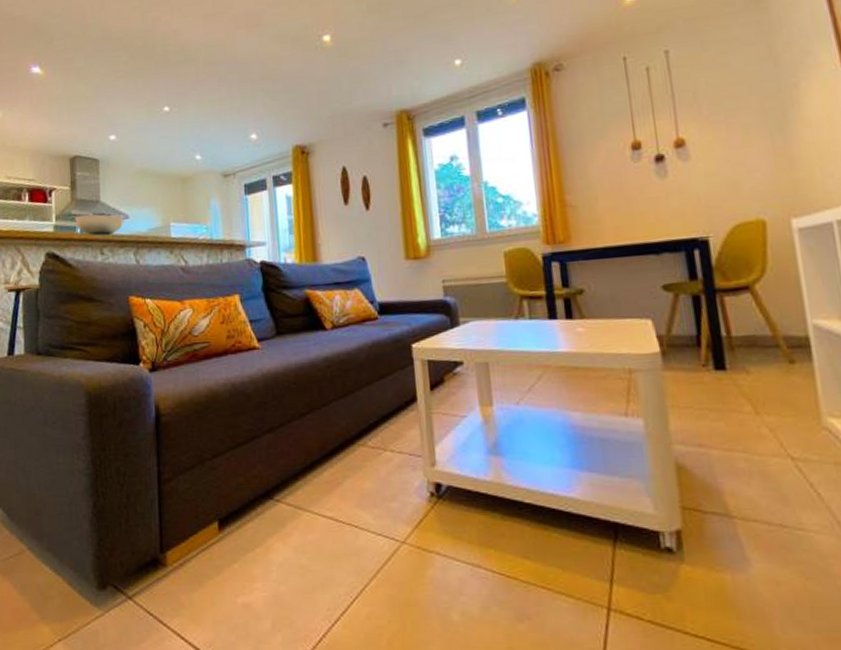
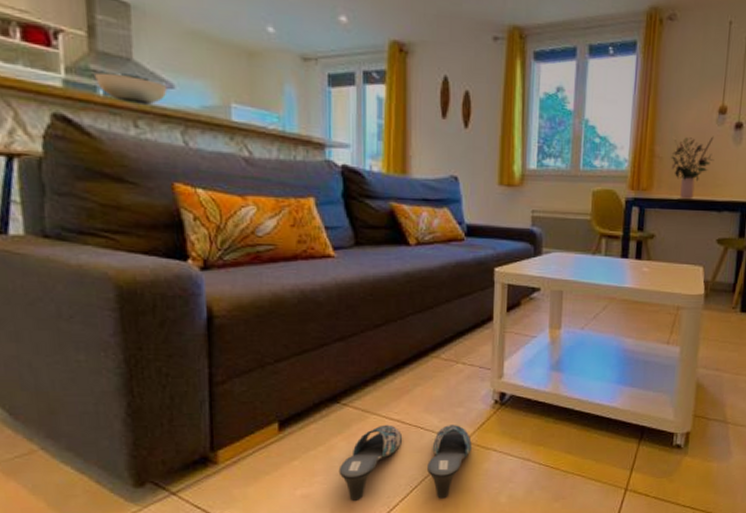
slippers: none [276,522,412,613] -> present [338,424,472,501]
bouquet: none [585,174,638,247] -> present [671,136,715,200]

